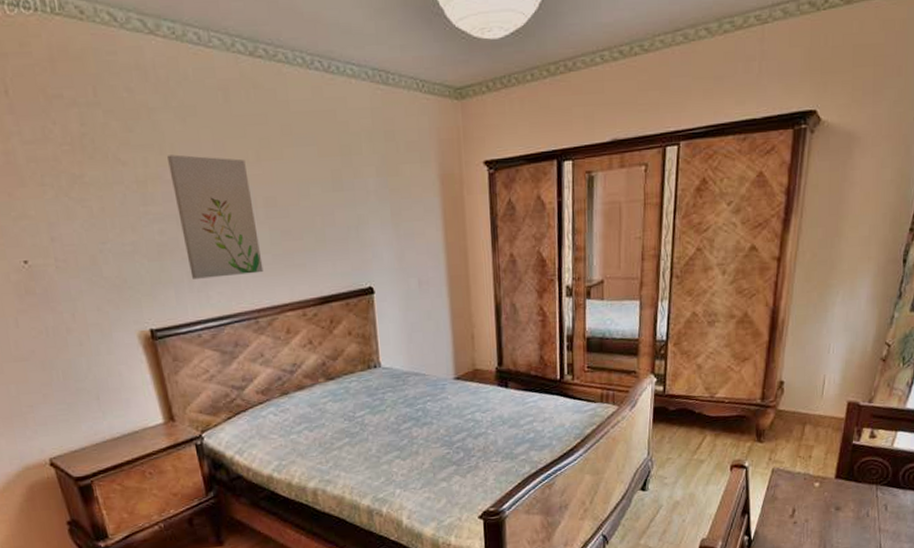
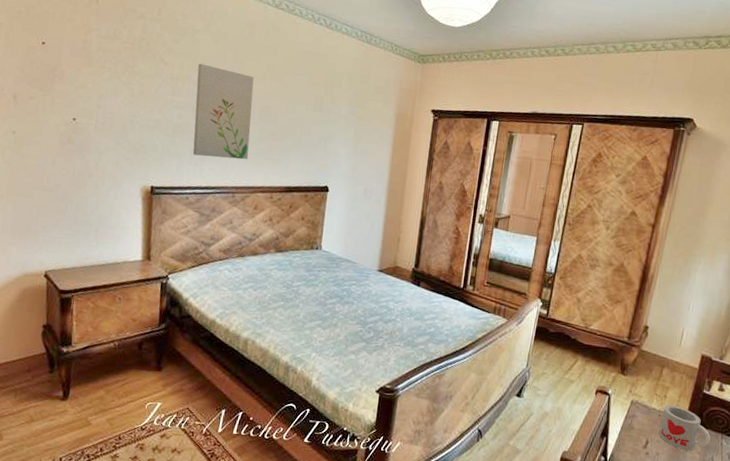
mug: none [805,464,864,511] -> present [658,404,710,451]

